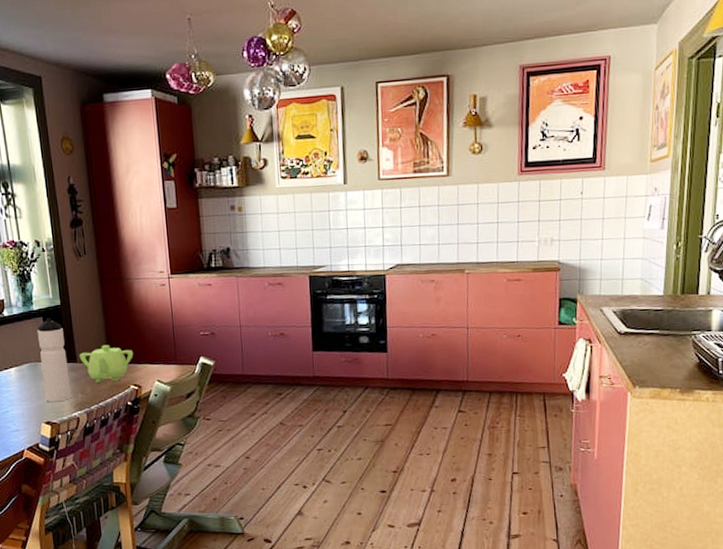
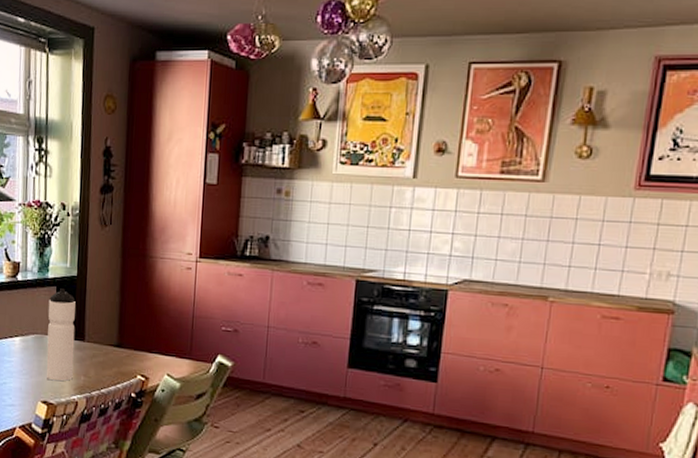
teapot: present [79,344,134,383] -> none [87,326,146,369]

